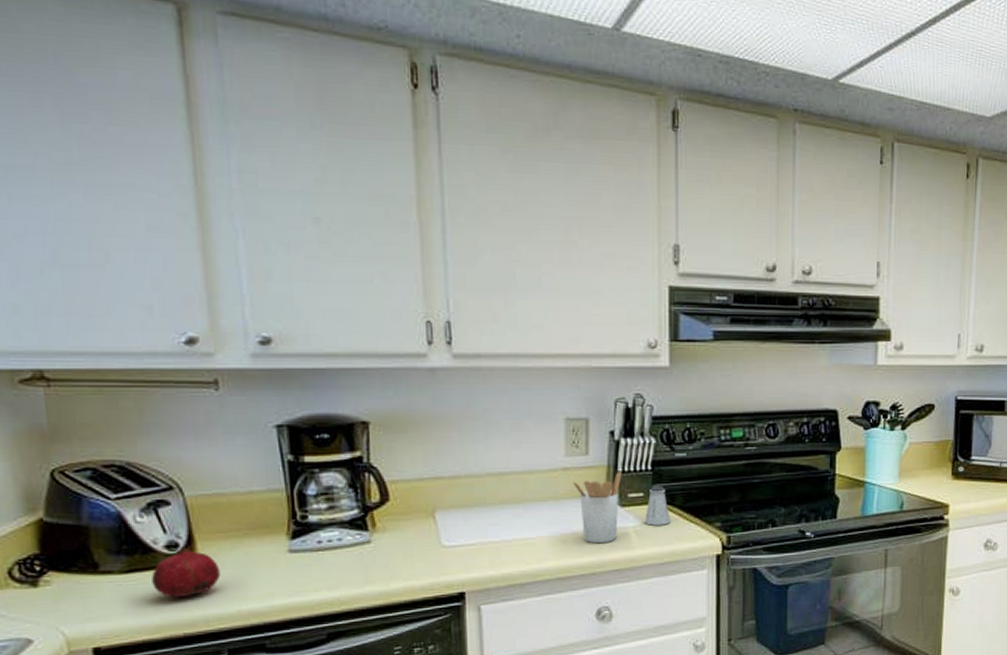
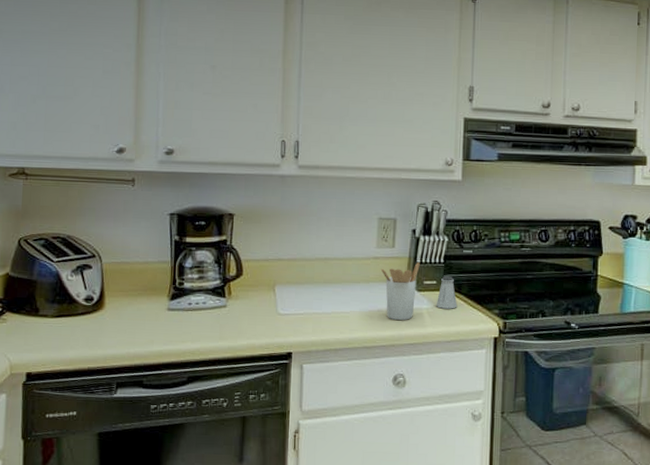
fruit: present [151,545,221,598] -> none [72,299,119,340]

